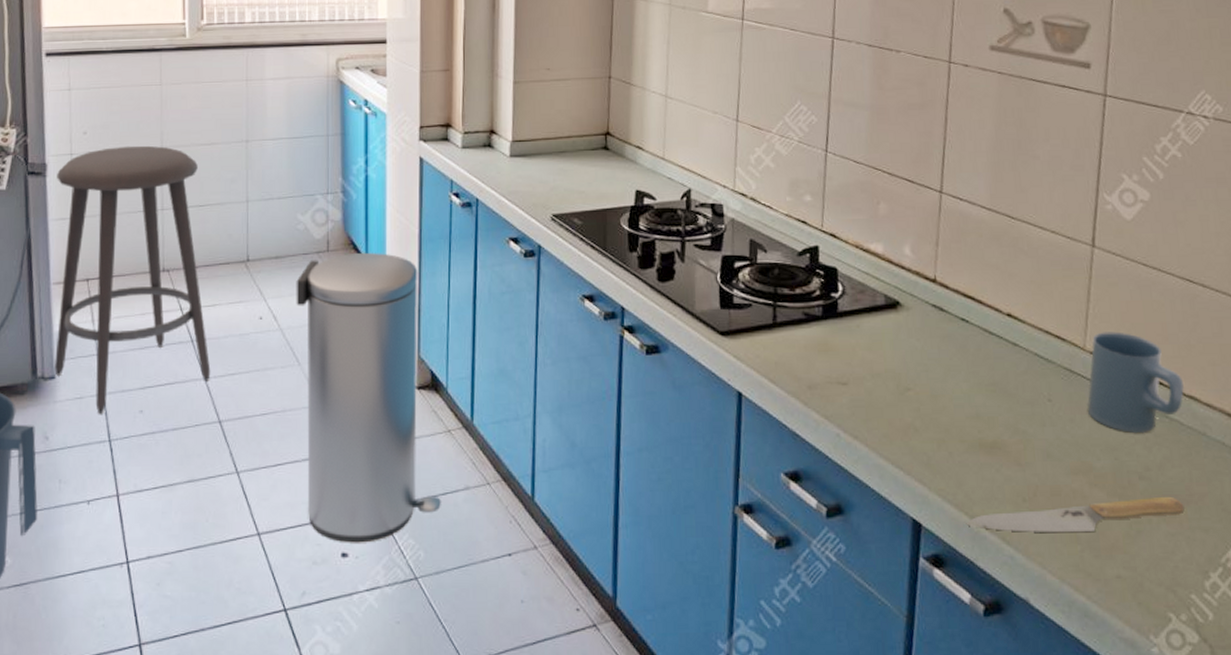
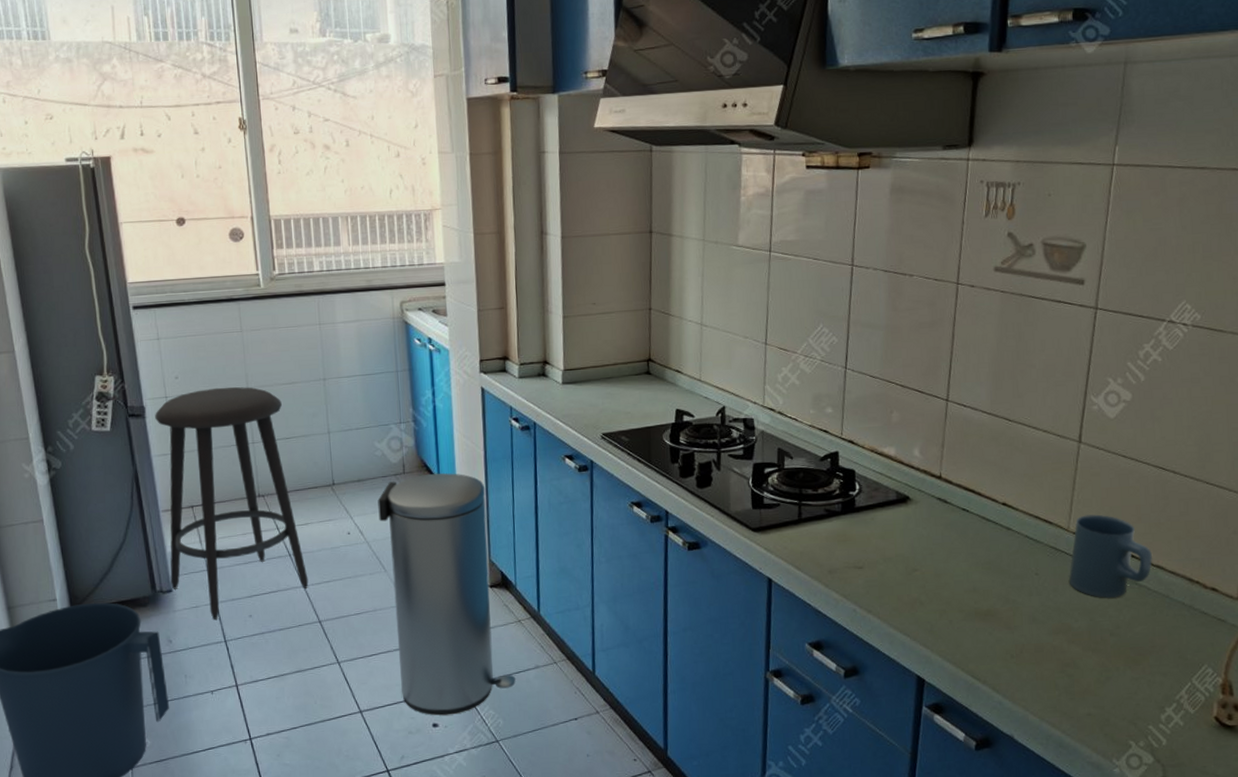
kitchen knife: present [966,496,1185,533] -> none [962,648,1147,683]

